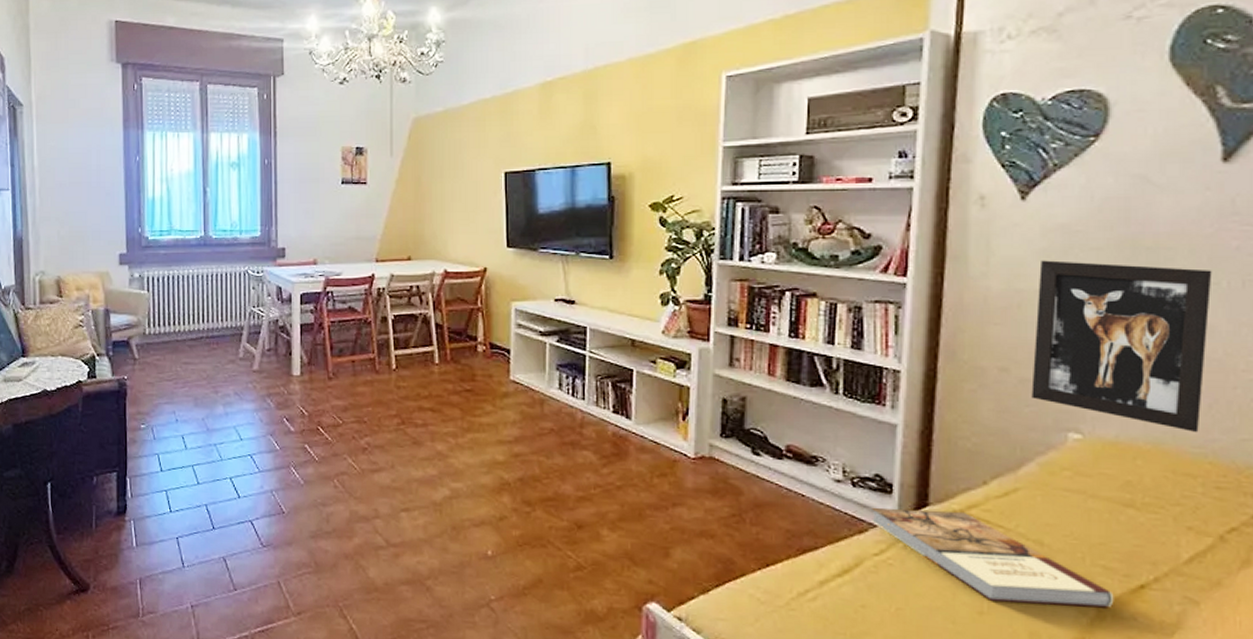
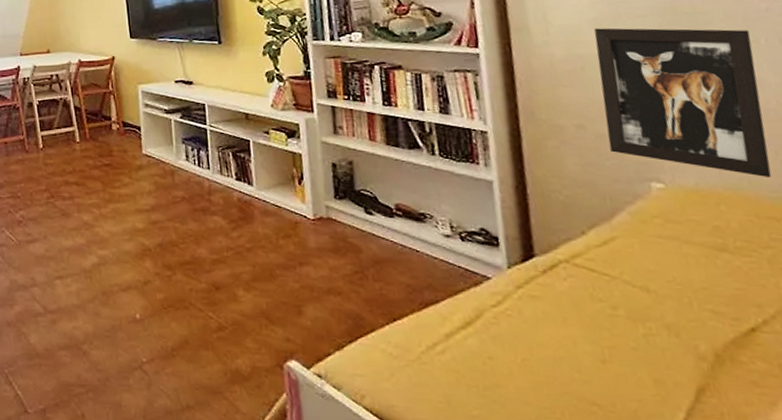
book: present [872,507,1114,608] -> none [482,260,730,353]

